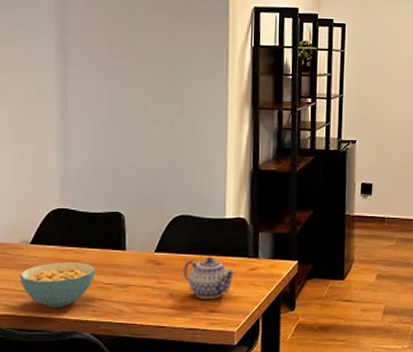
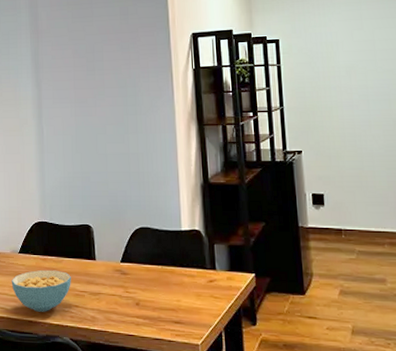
teapot: present [183,256,237,299] -> none [146,267,196,310]

